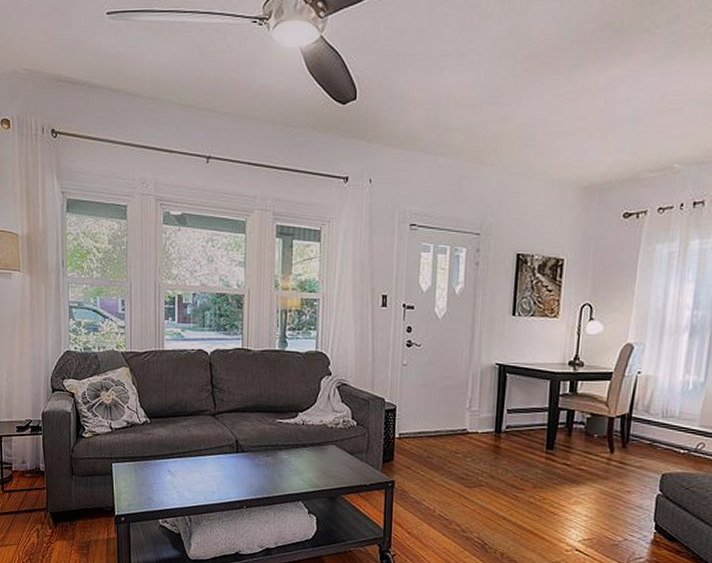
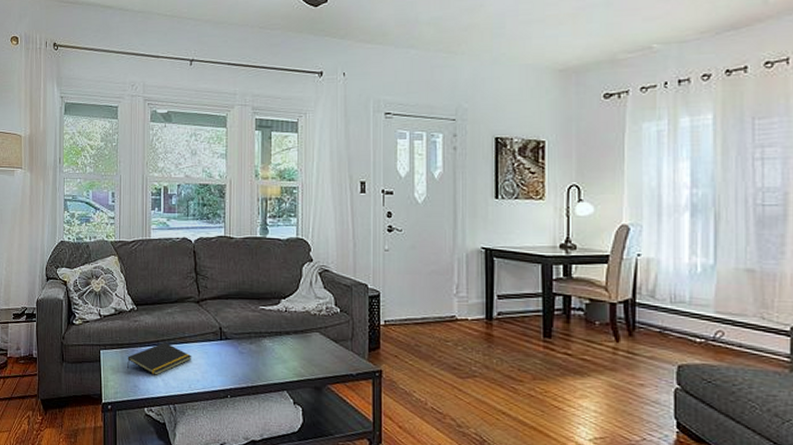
notepad: none [141,455,208,488] -> present [127,342,192,375]

